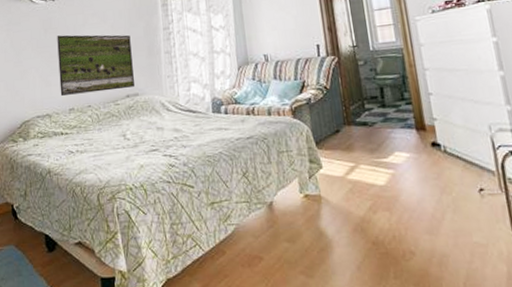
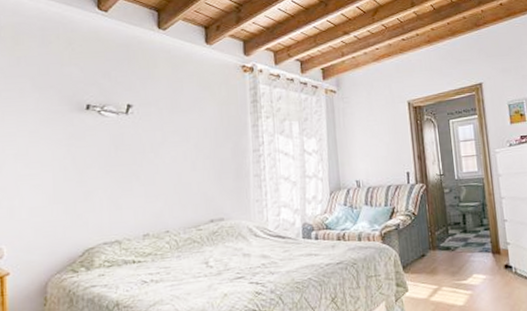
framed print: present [57,35,134,96] -> none [130,153,219,220]

